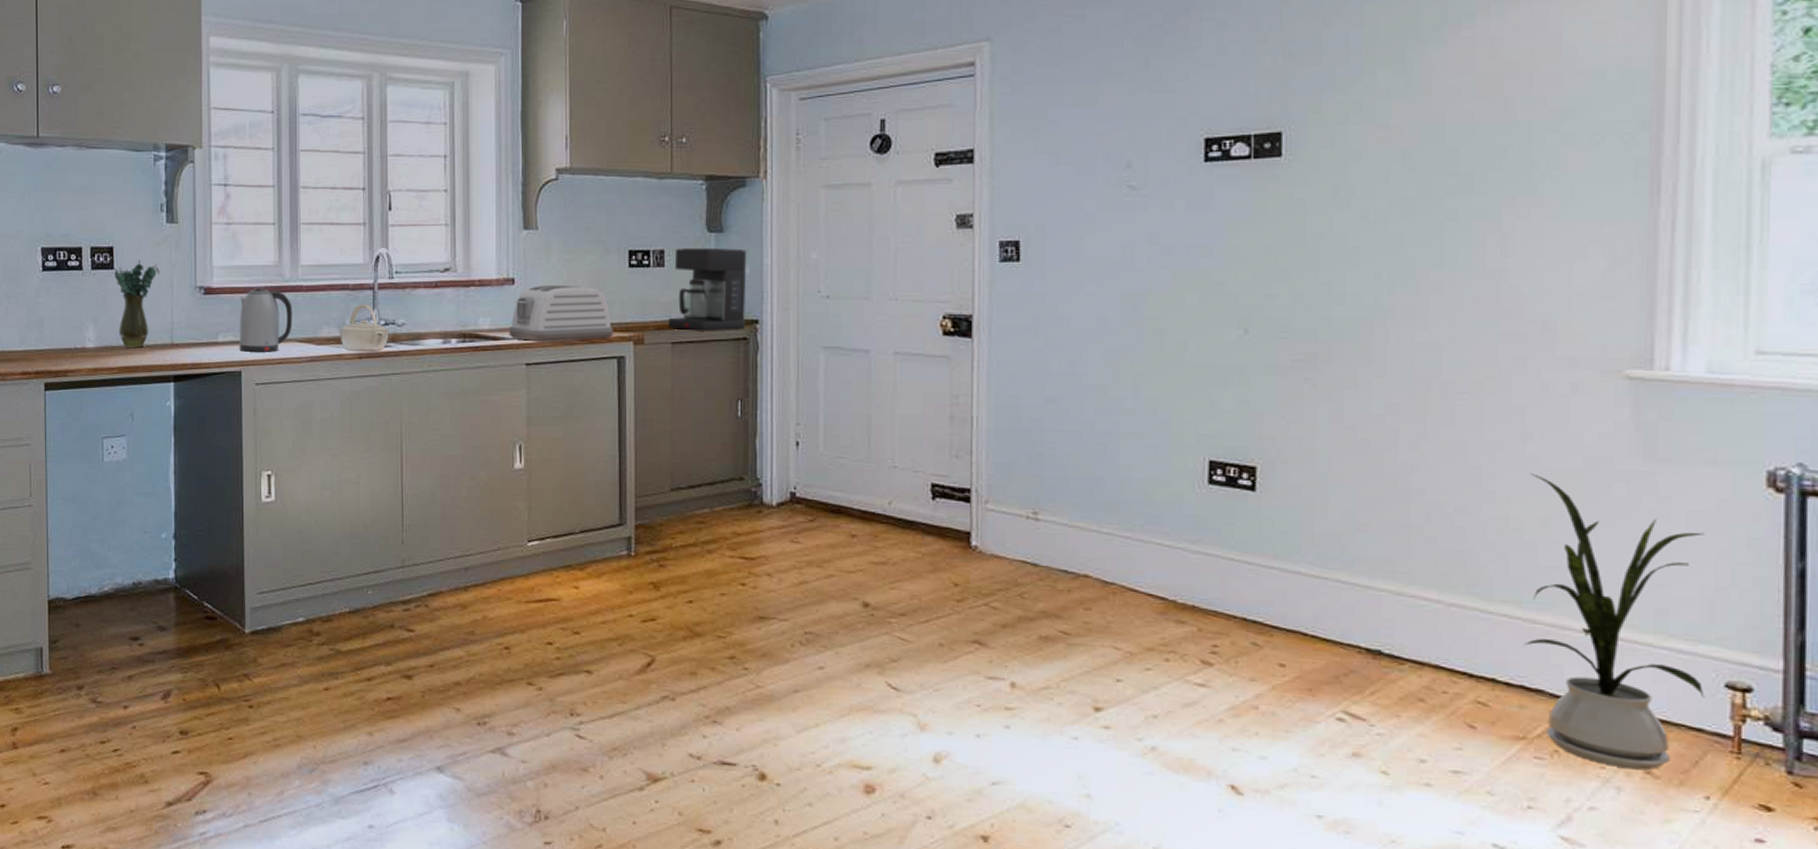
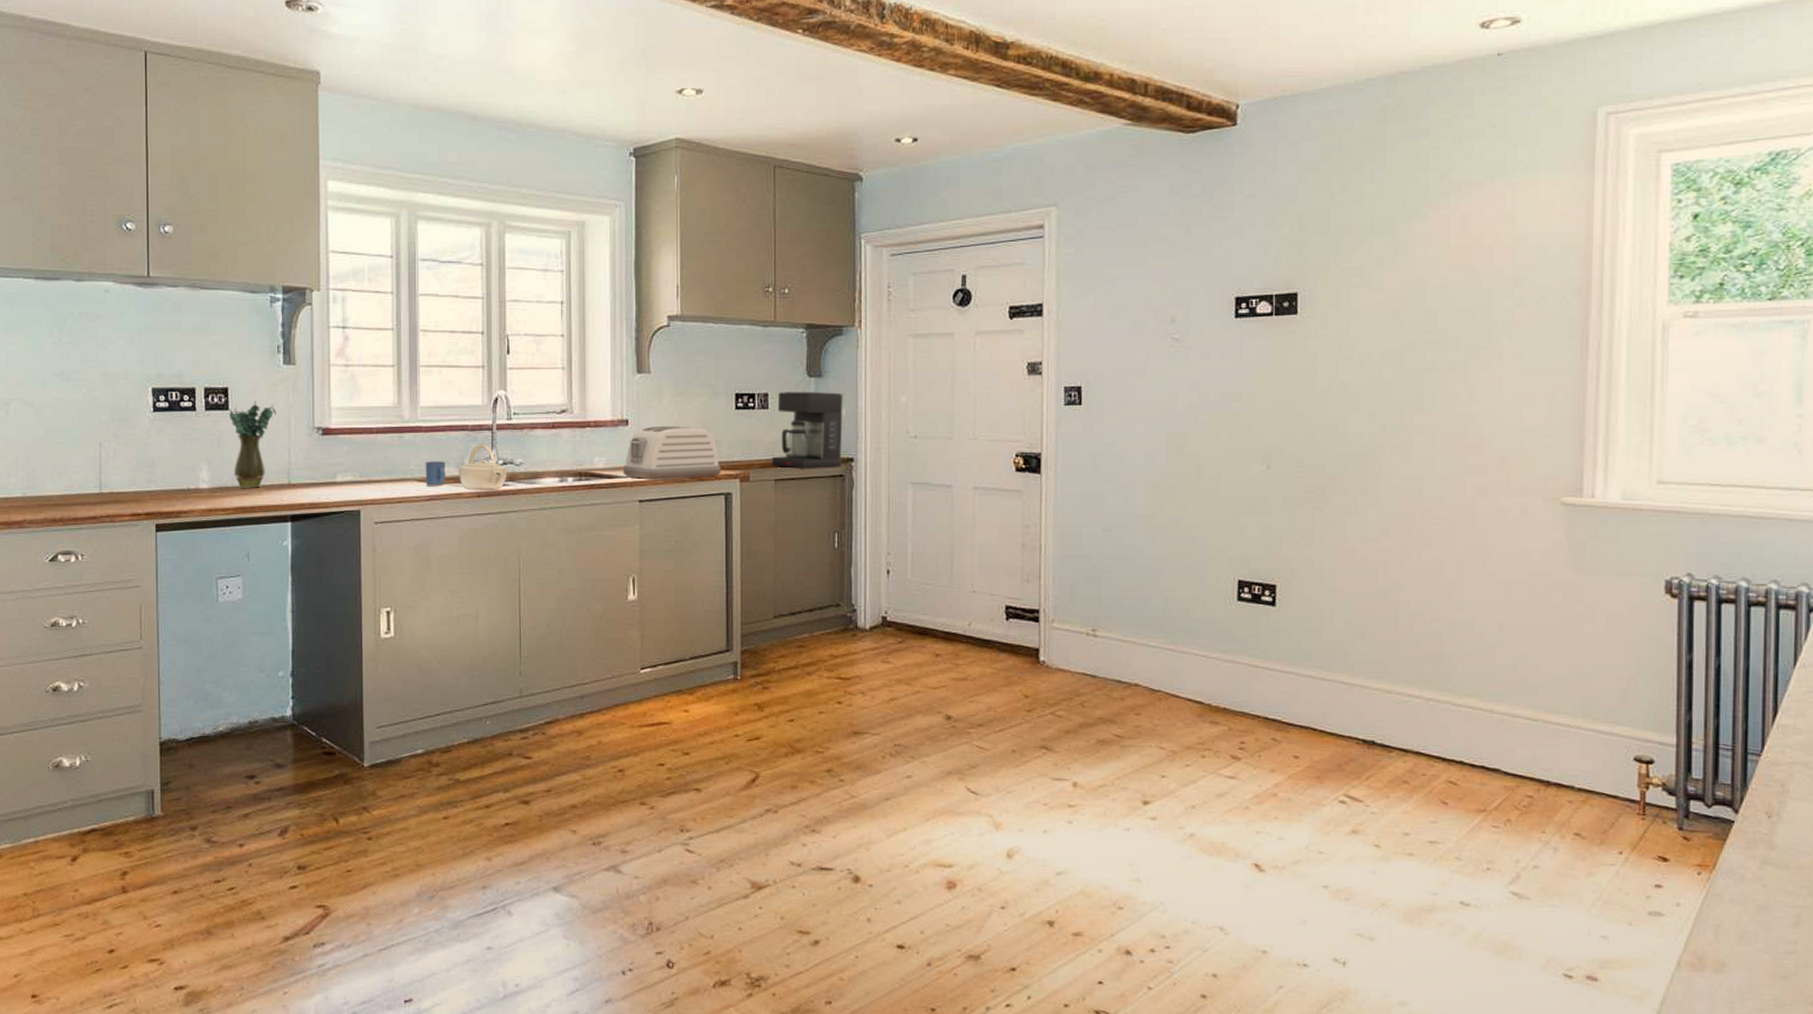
kettle: present [239,288,293,352] -> none [358,429,412,492]
mug: none [306,321,326,348] -> present [425,461,446,487]
house plant: present [1523,473,1705,770] -> none [1484,586,1620,833]

